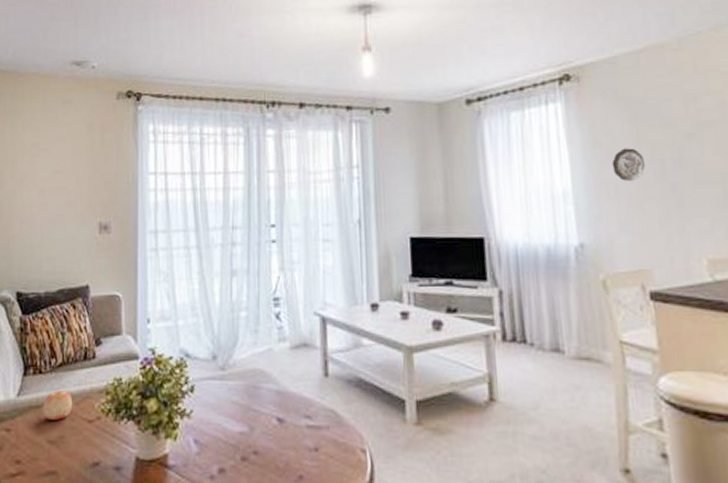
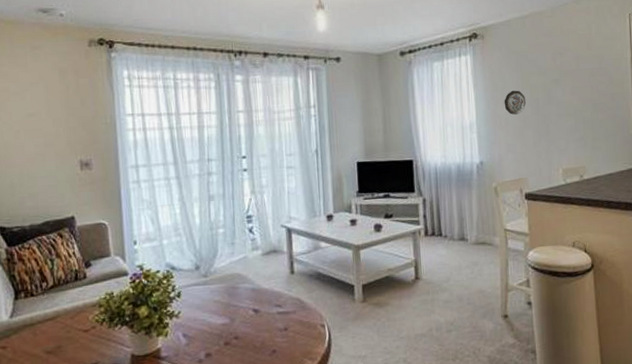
apple: present [42,390,73,420] -> none [37,308,68,334]

